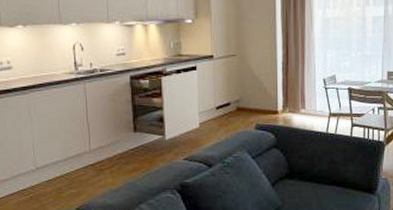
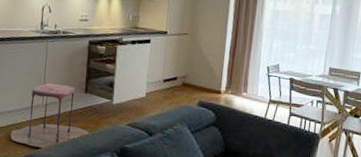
stool: none [60,126,147,196] -> present [10,83,91,149]

